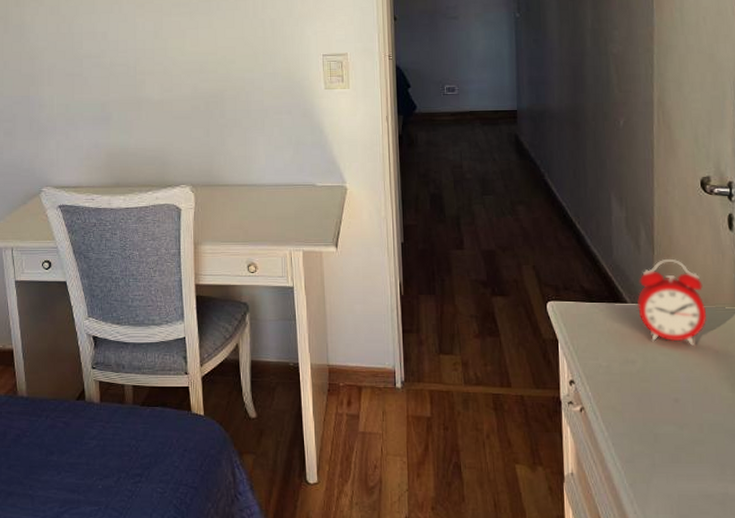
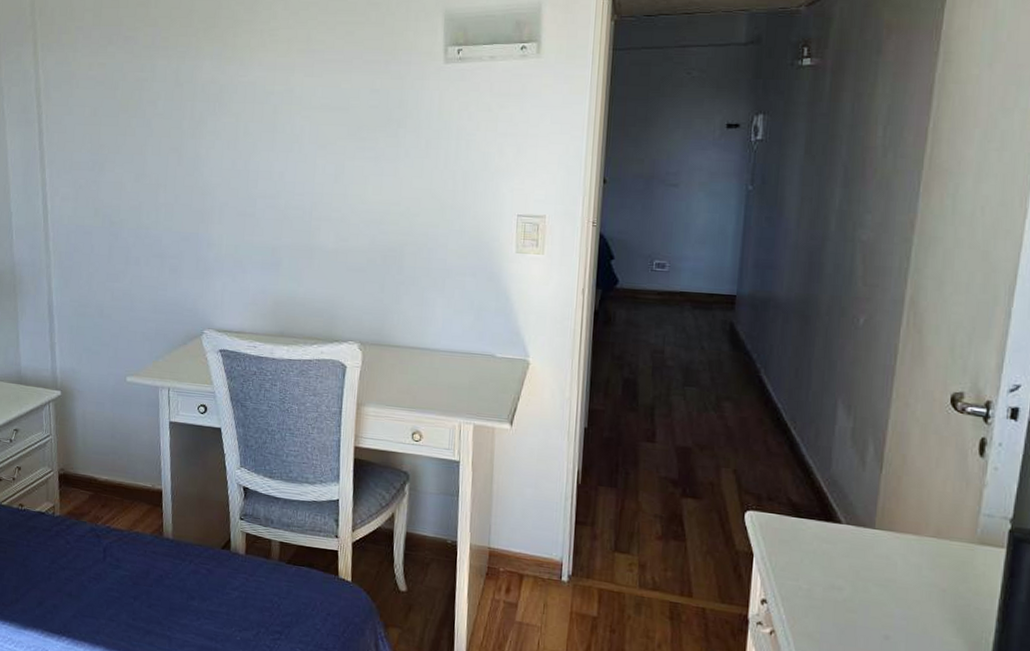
alarm clock: present [637,258,707,346] -> none [852,479,938,580]

